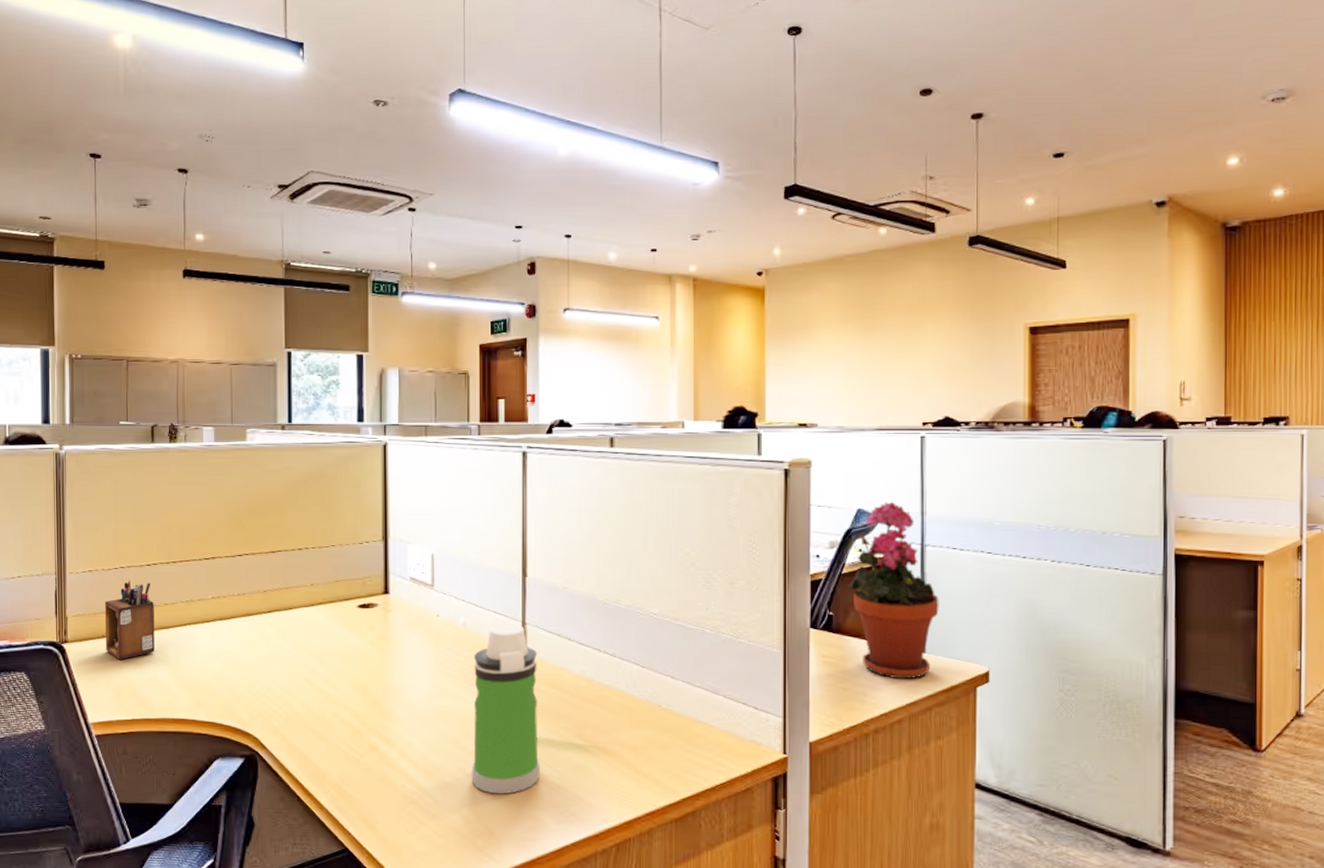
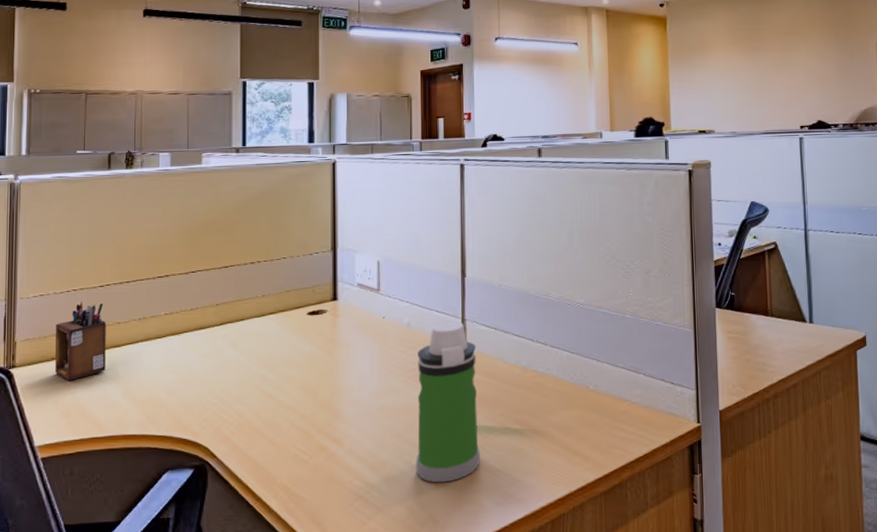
potted plant: present [847,501,939,680] -> none [745,194,822,348]

